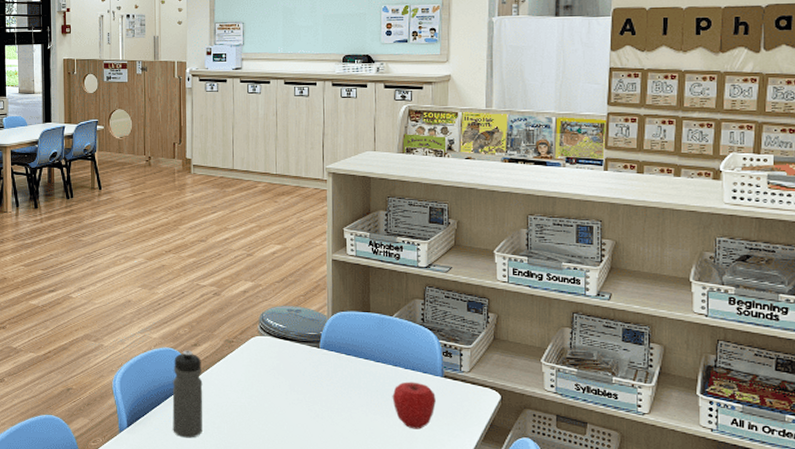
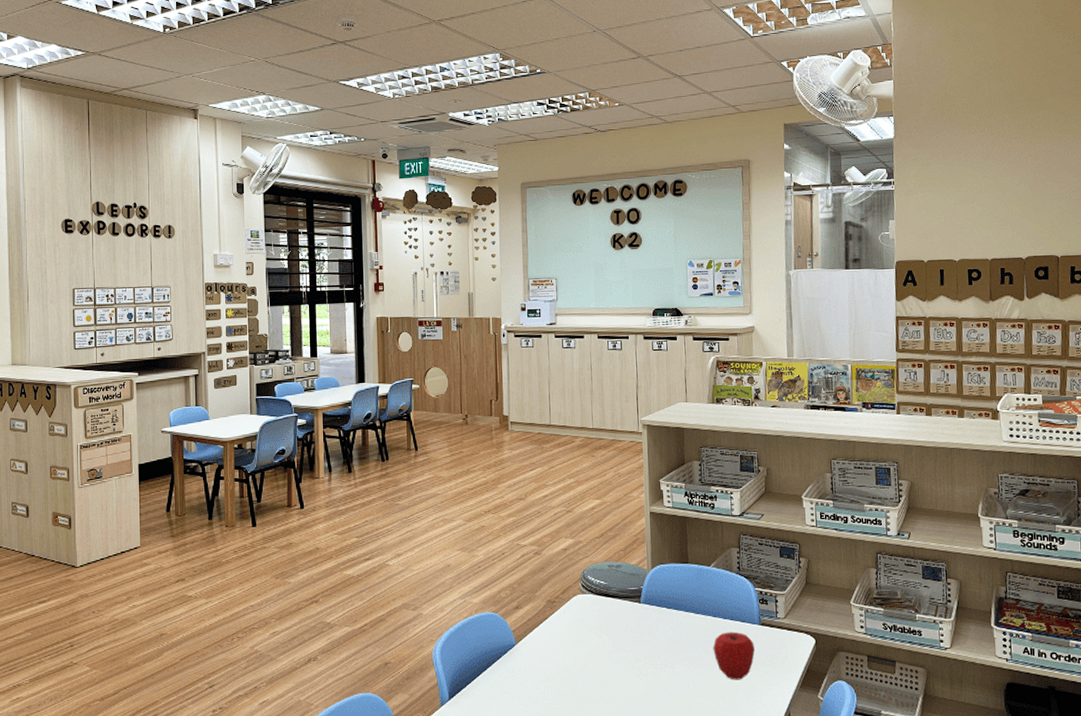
water bottle: present [172,350,203,438] -> none [495,613,527,707]

